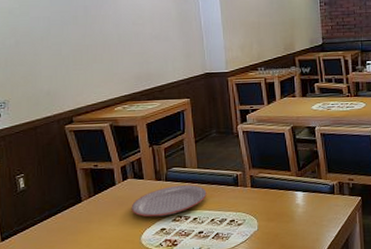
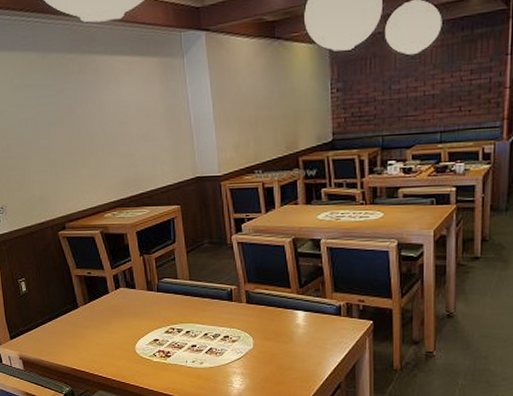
plate: present [131,184,207,217] -> none [124,296,200,327]

